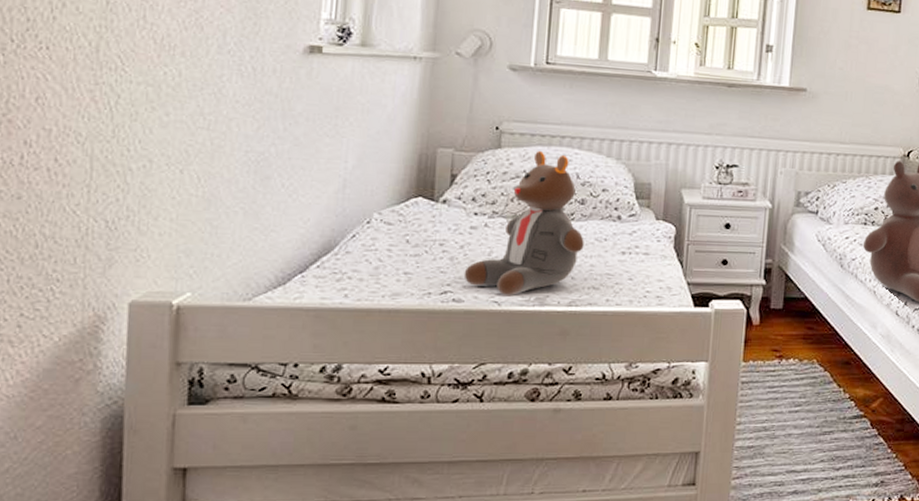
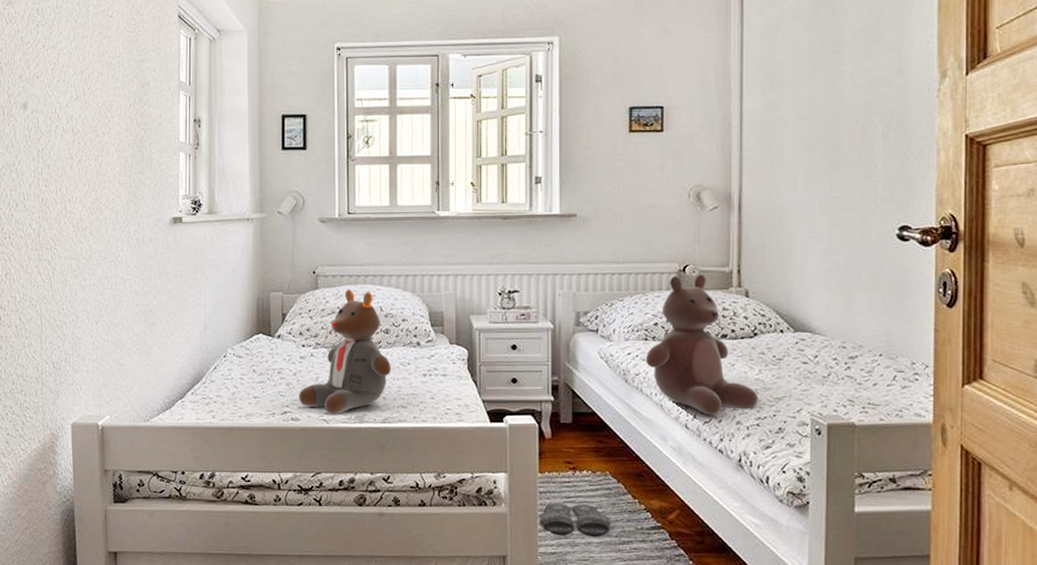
slippers: none [738,393,814,427] -> present [538,503,610,536]

